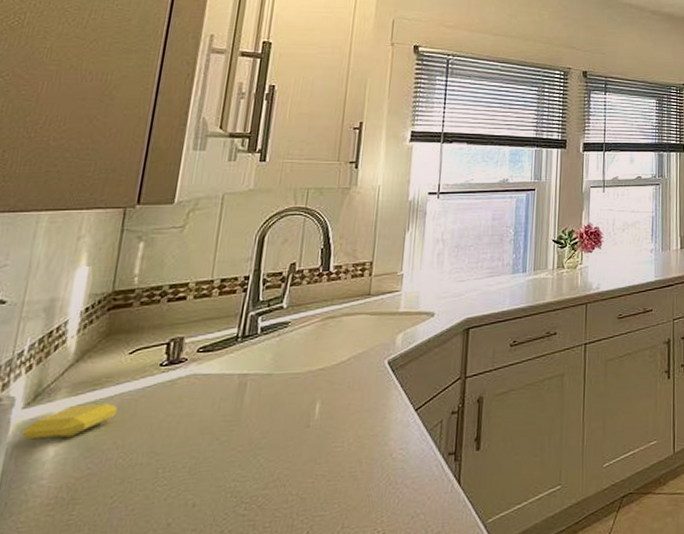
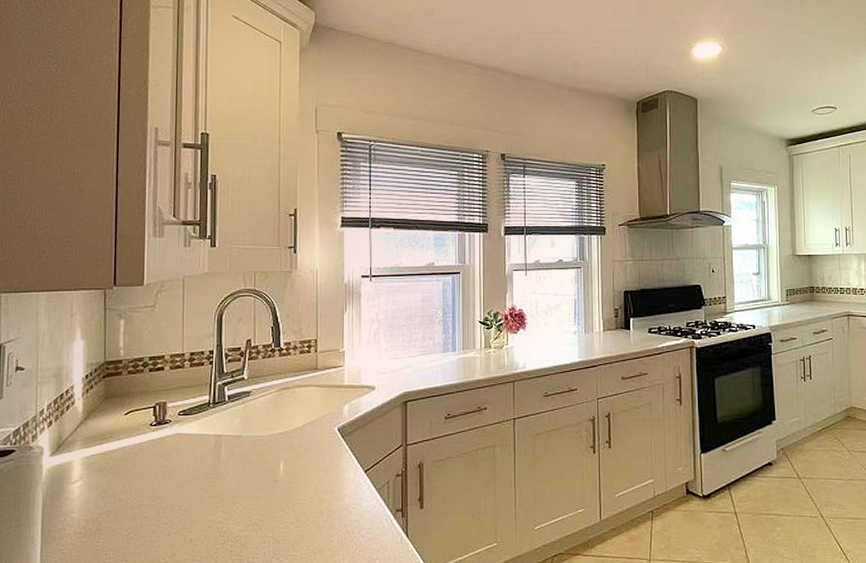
soap bar: present [21,403,117,441] -> none [52,454,121,483]

